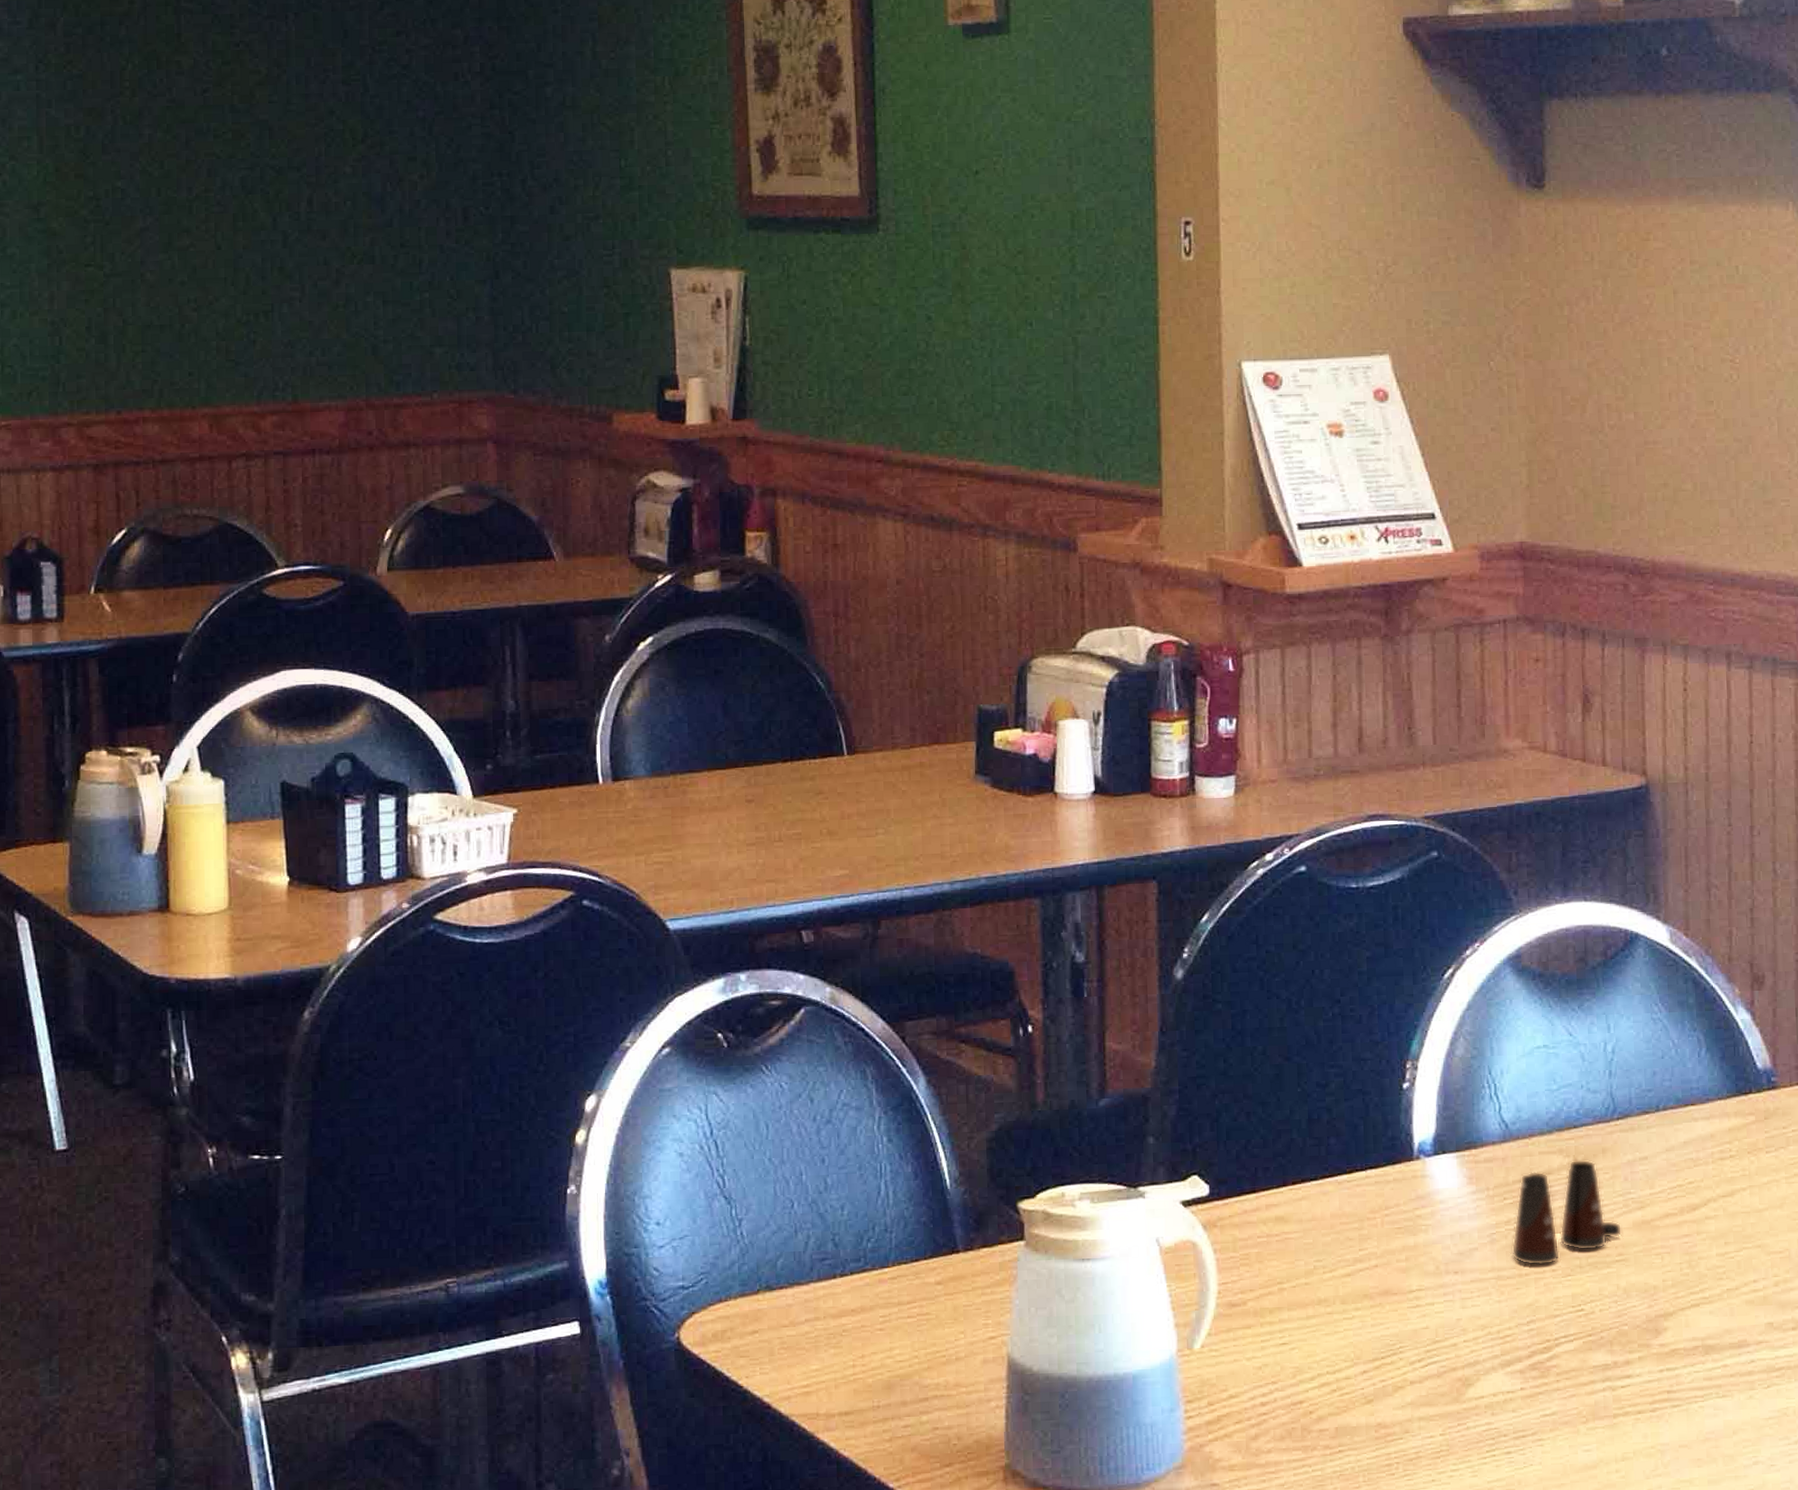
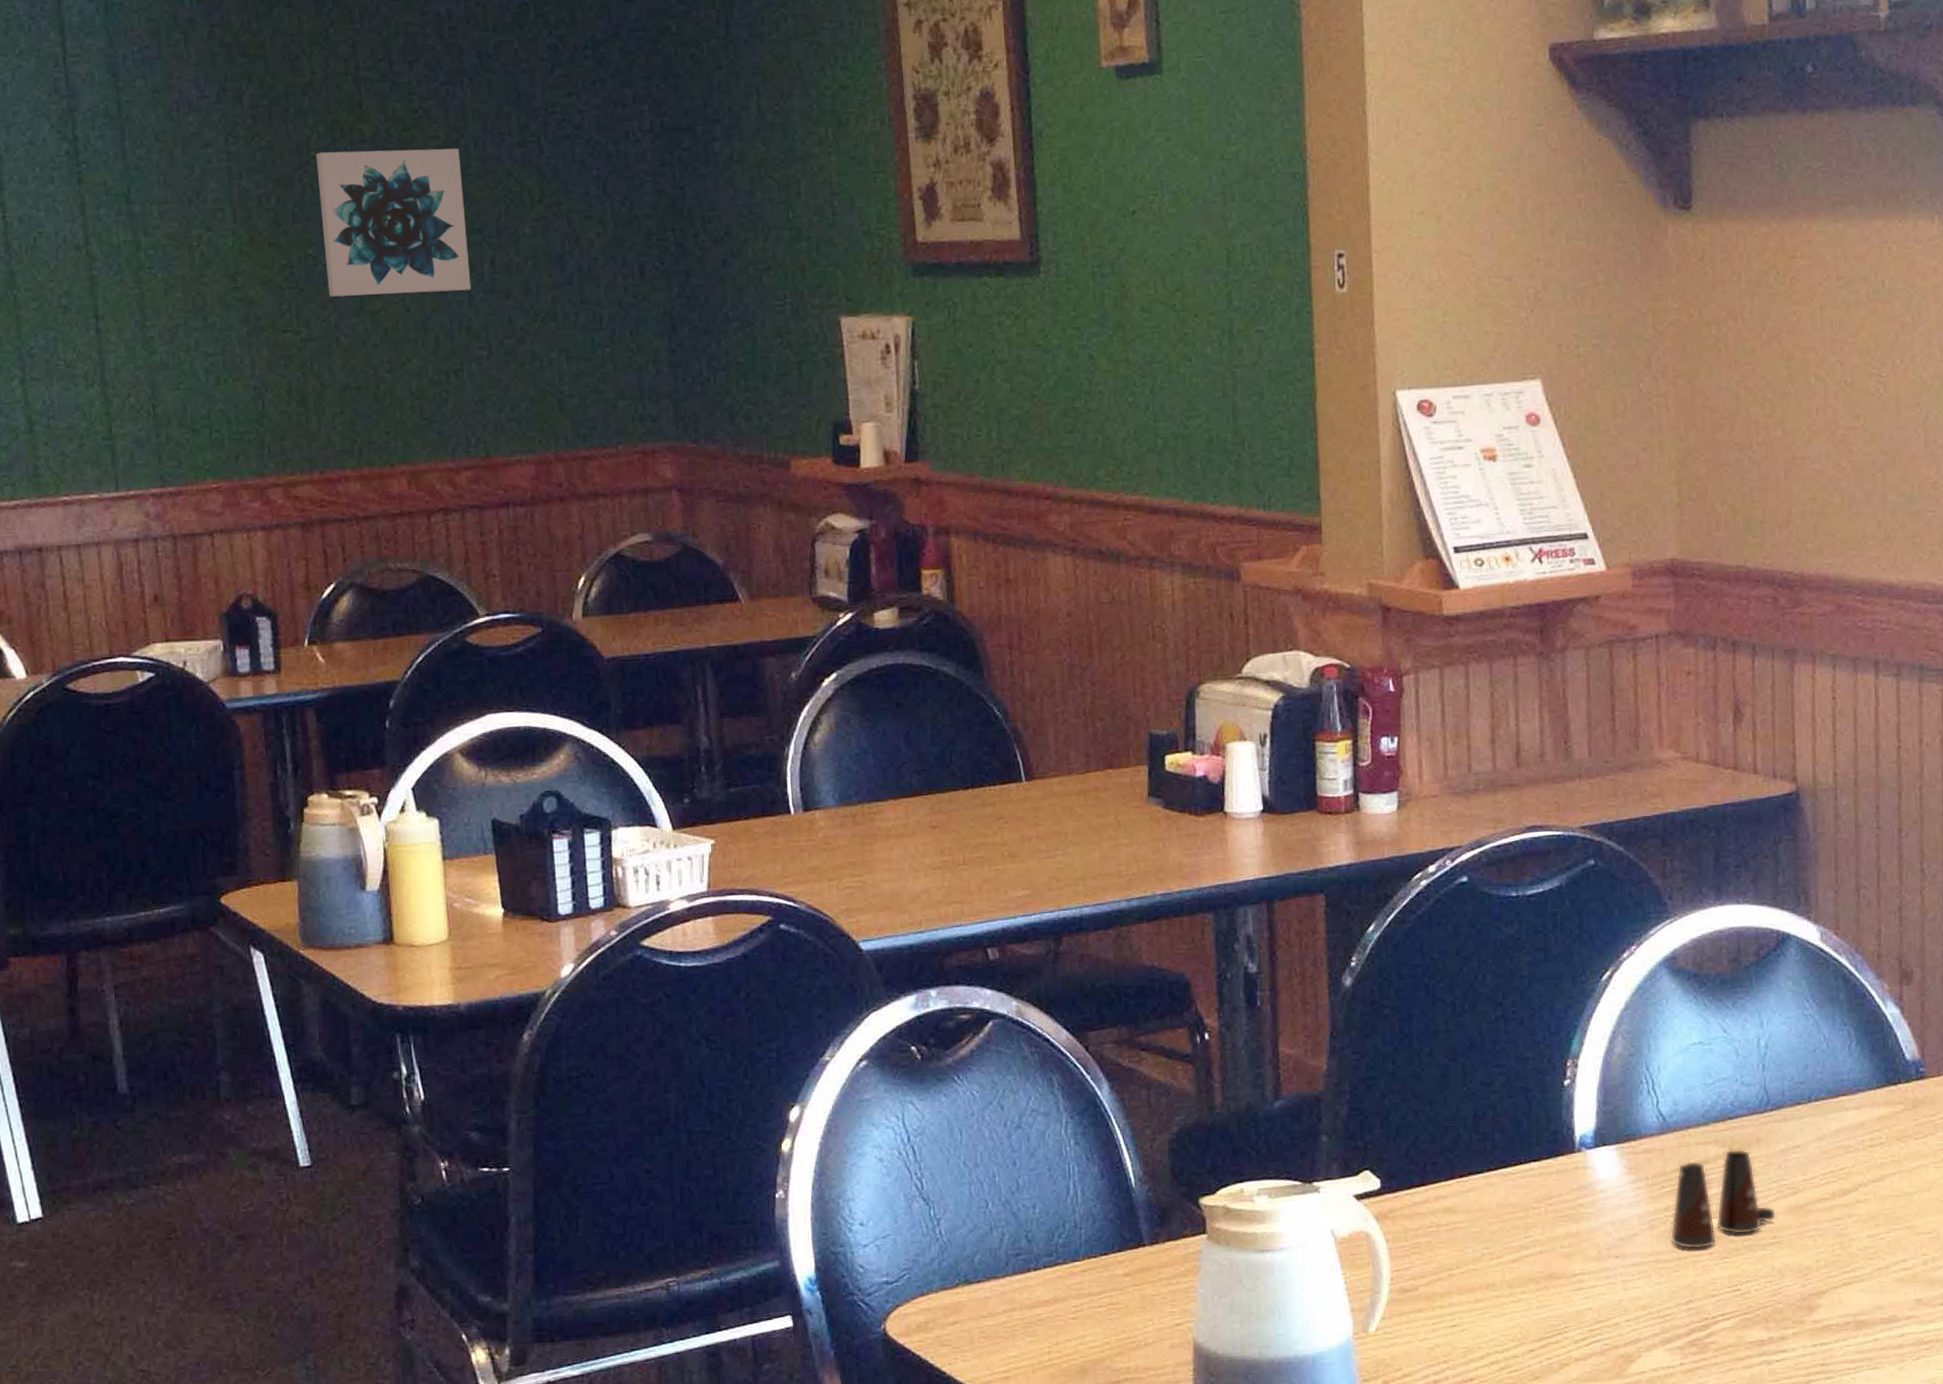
wall art: none [130,82,286,232] -> present [316,148,471,297]

